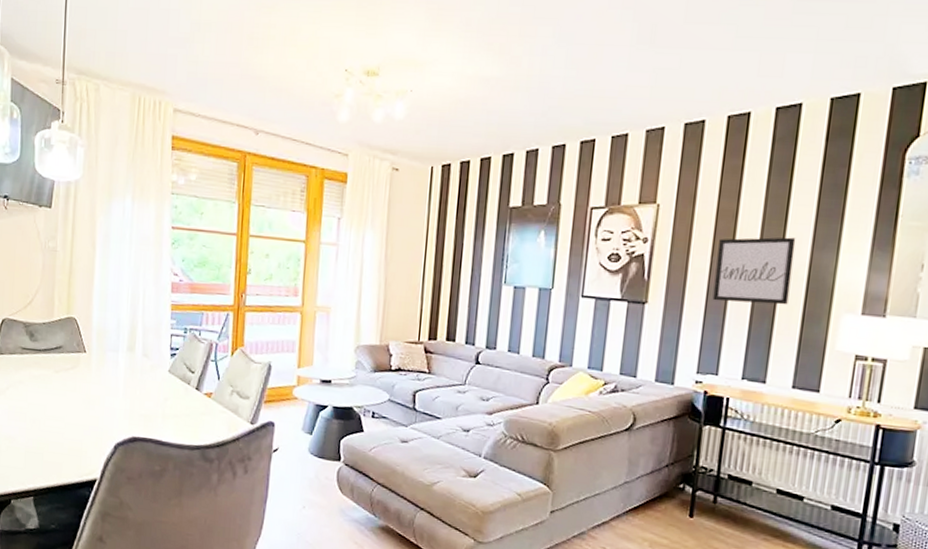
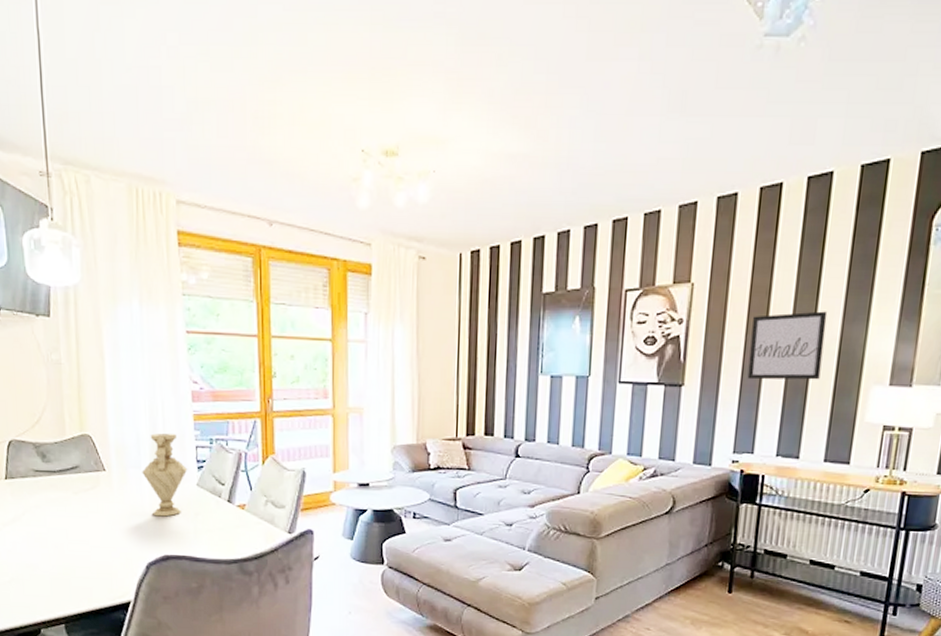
vase: none [119,320,162,400] -> present [142,432,188,517]

